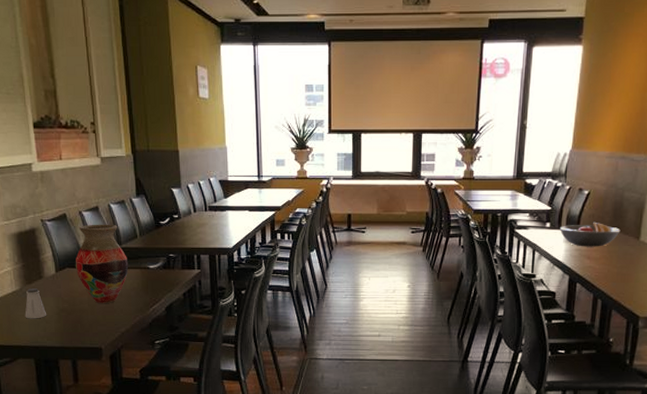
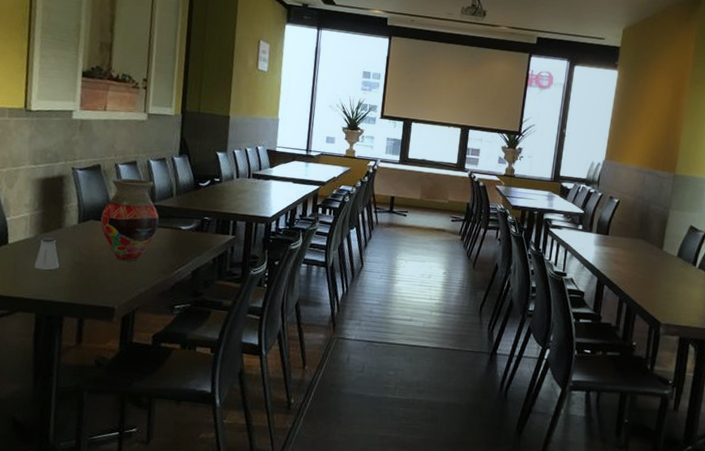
fruit bowl: present [559,221,621,247] -> none [590,228,646,253]

